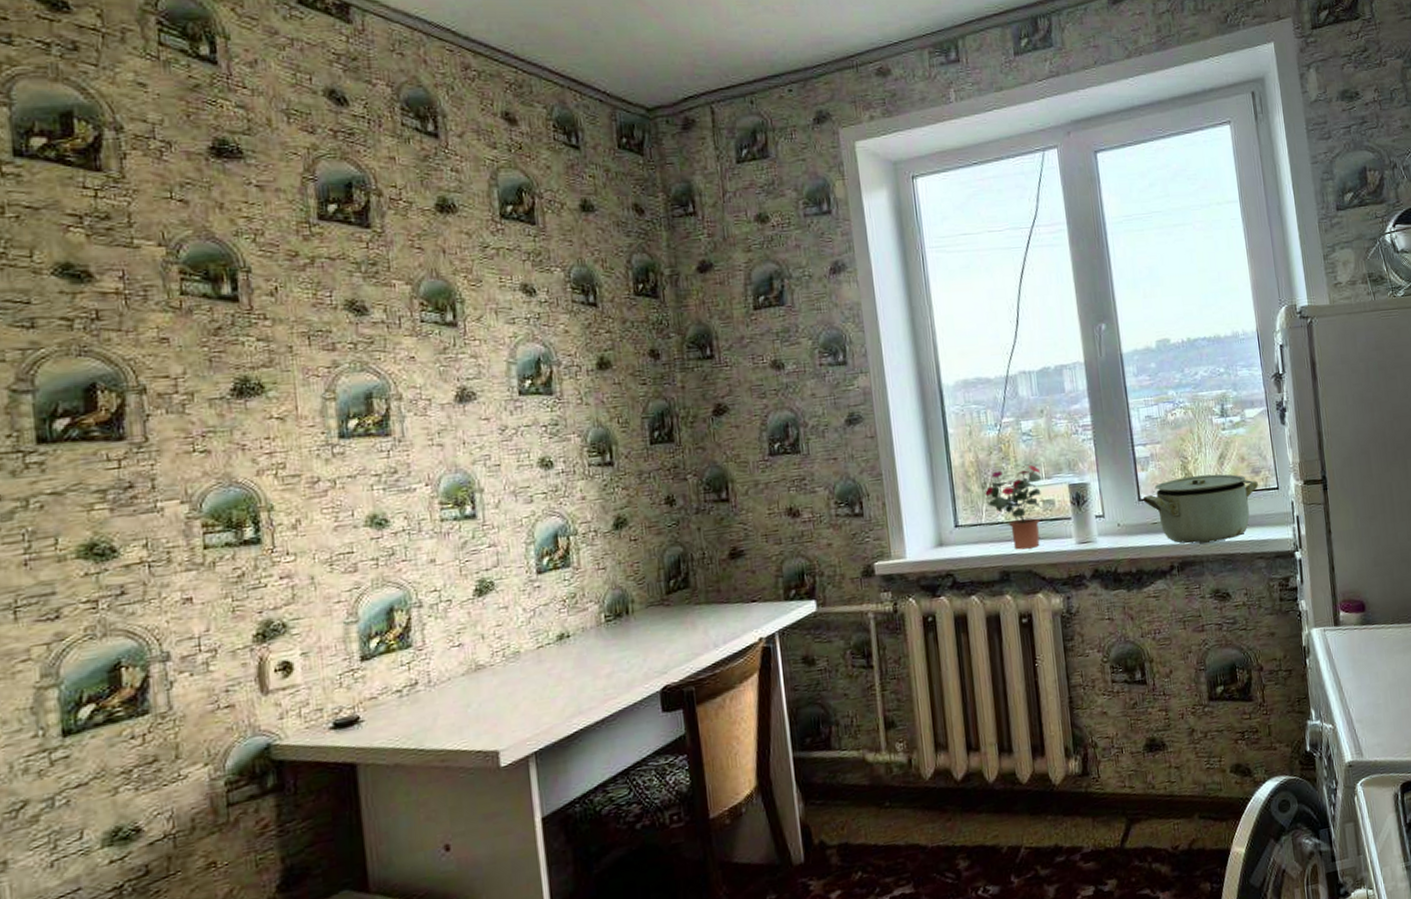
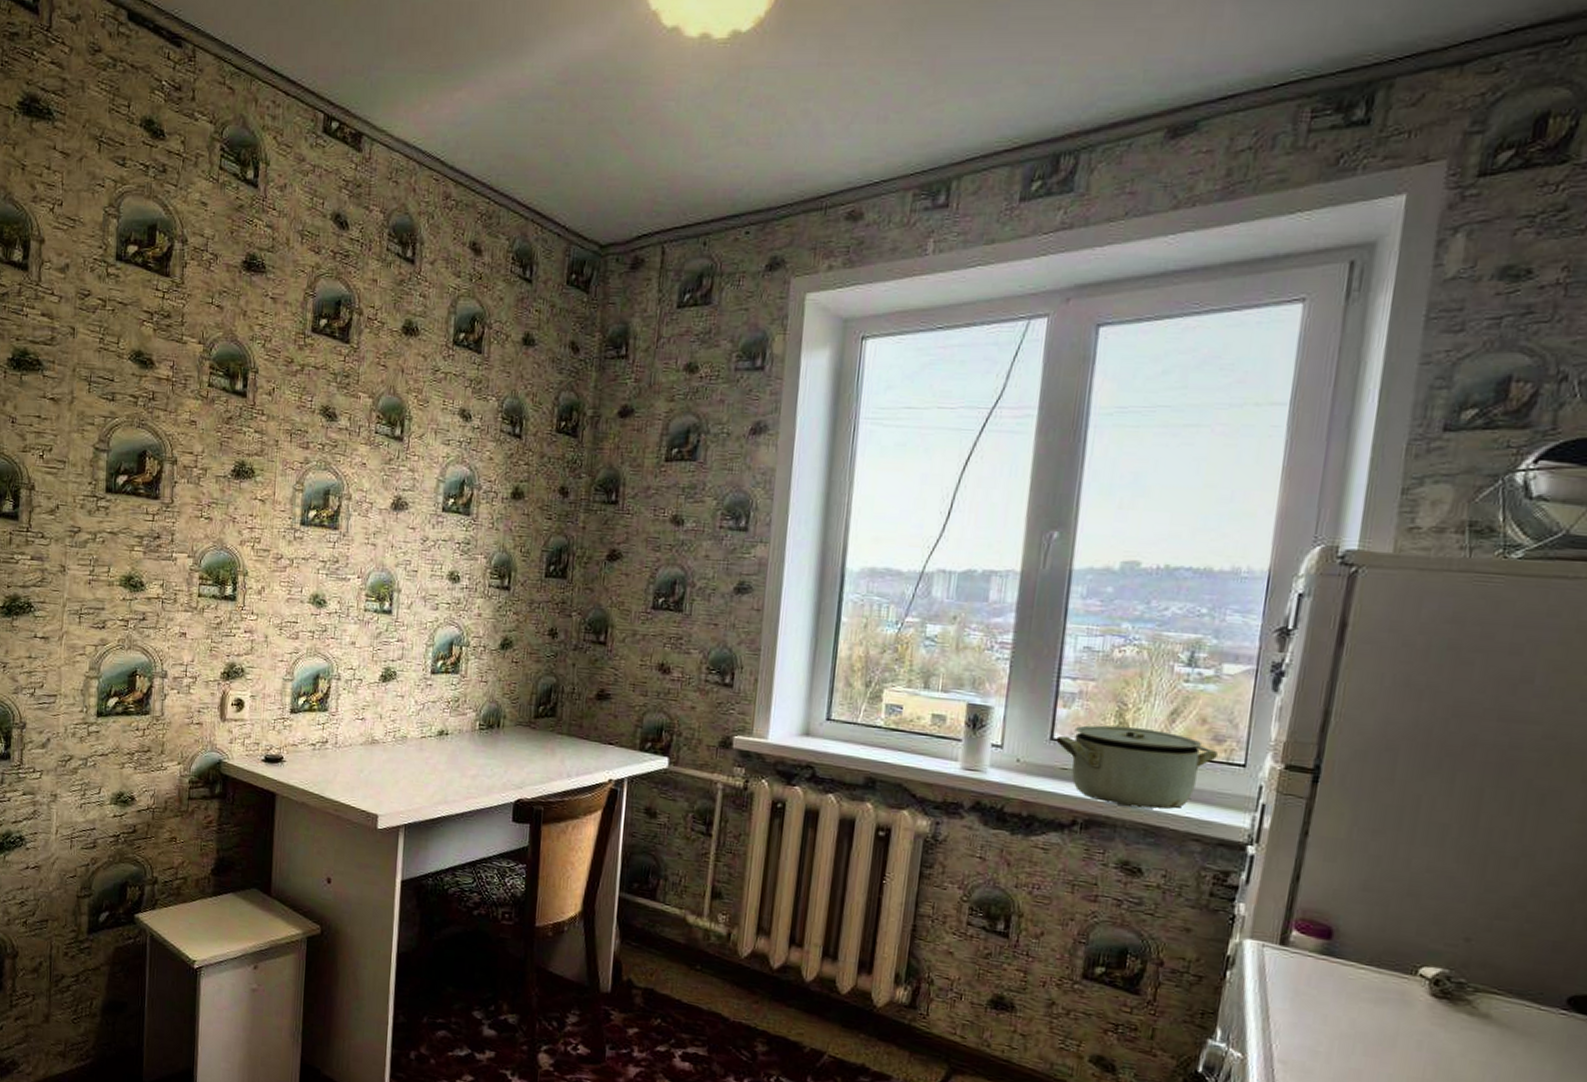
potted flower: present [985,465,1047,550] -> none [868,671,937,762]

